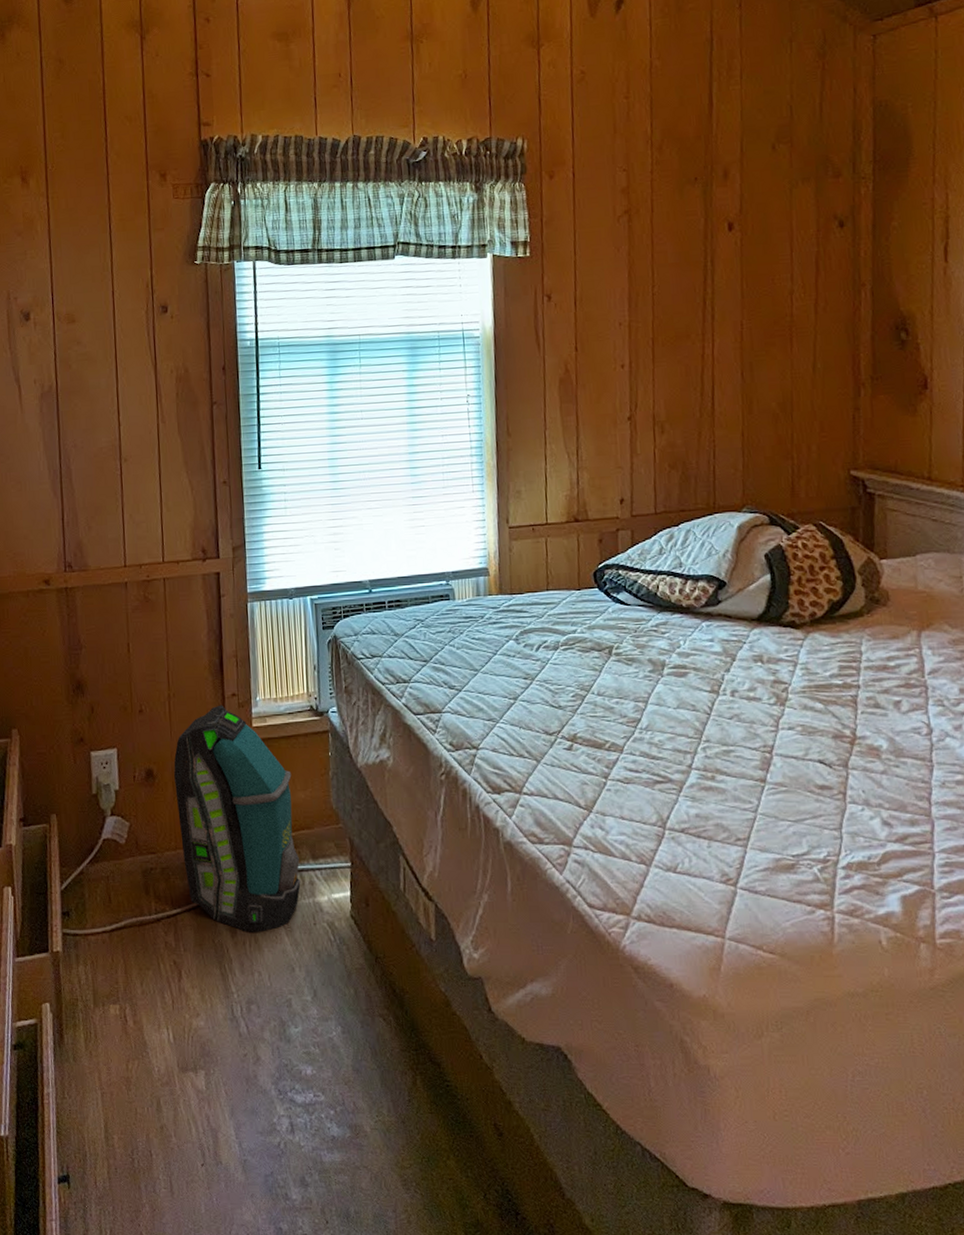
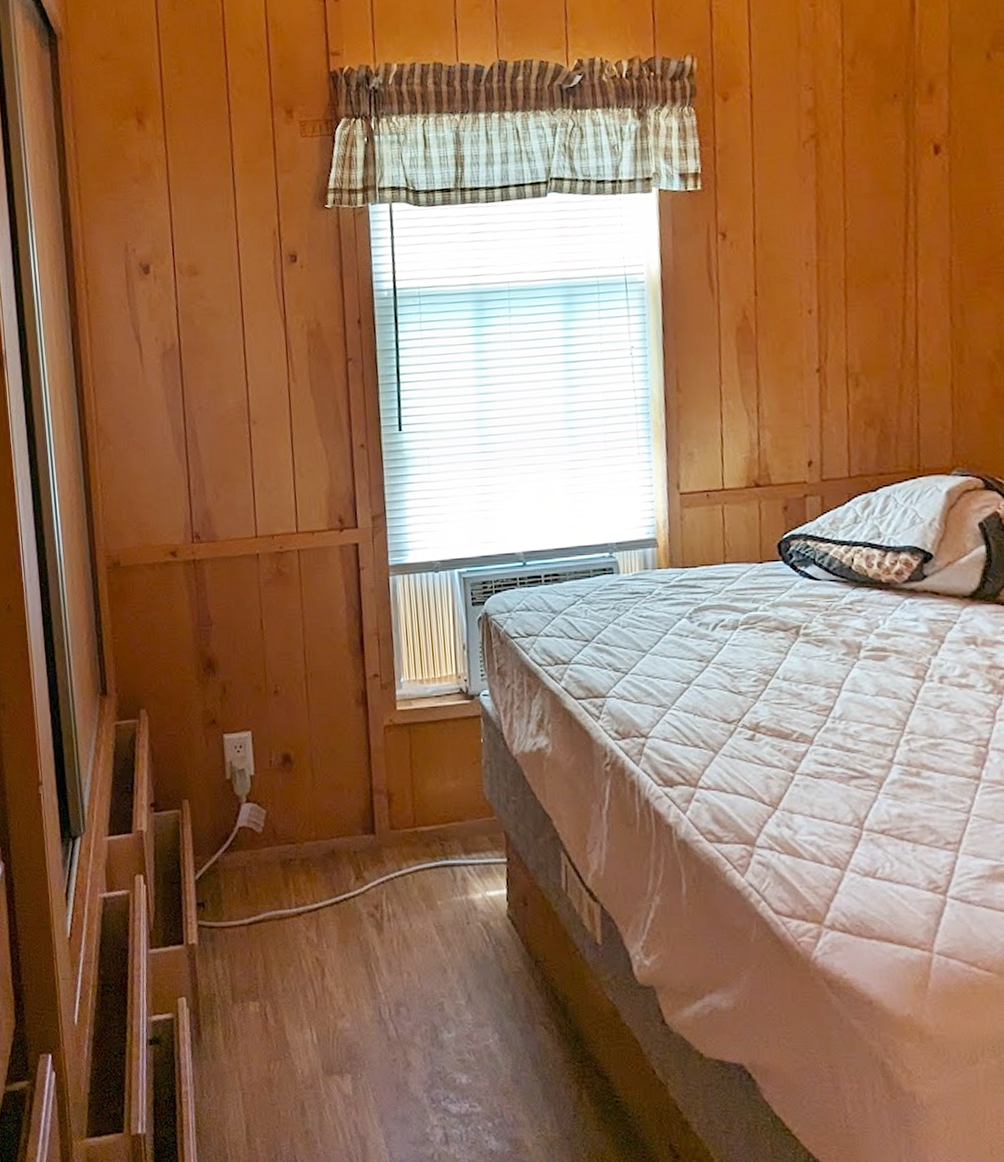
backpack: present [174,705,301,932] -> none [312,686,452,930]

